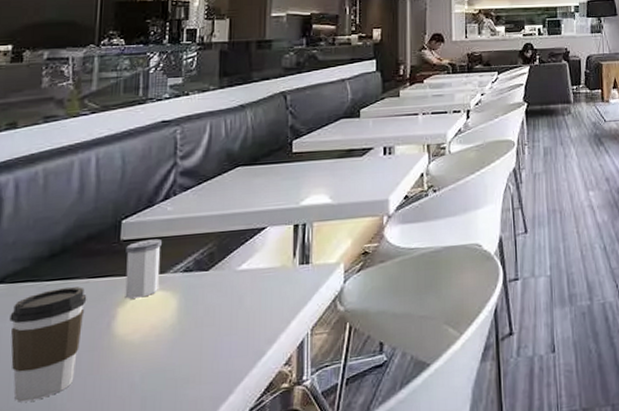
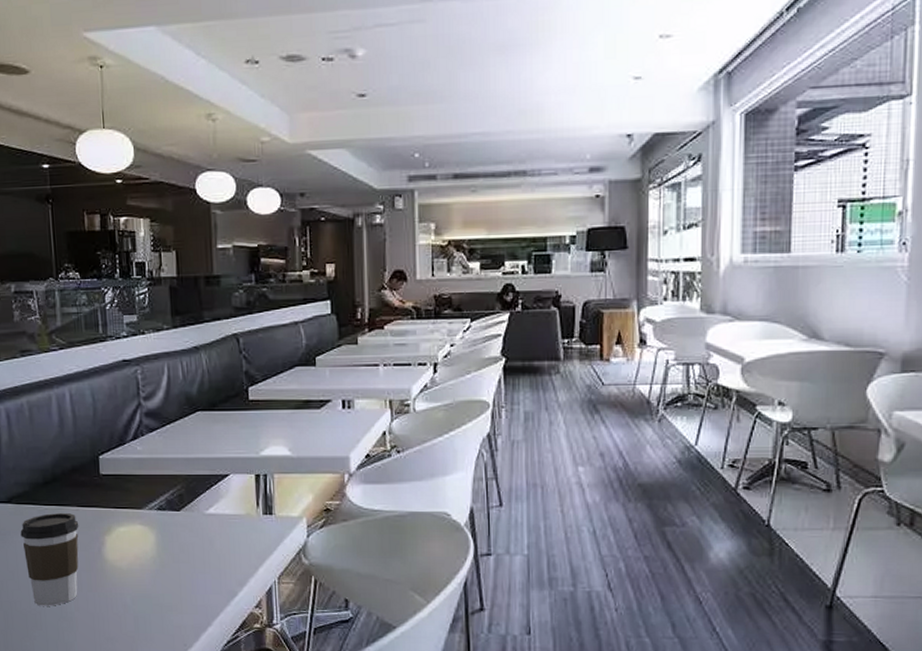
salt shaker: present [125,239,162,299] -> none [105,476,138,529]

